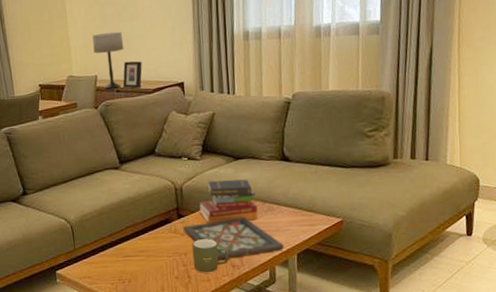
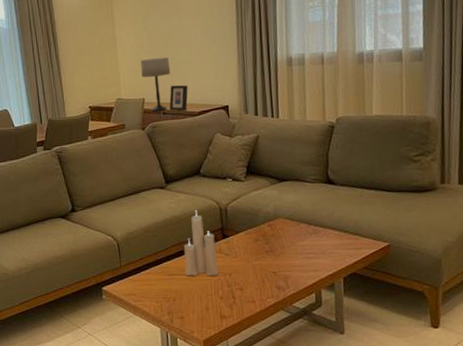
candle: none [138,190,174,257] -> present [183,210,218,276]
decorative tray: present [183,216,284,260] -> none [228,238,330,281]
mug: present [192,239,228,274] -> none [236,259,273,295]
books: present [199,179,258,224] -> none [244,201,303,245]

